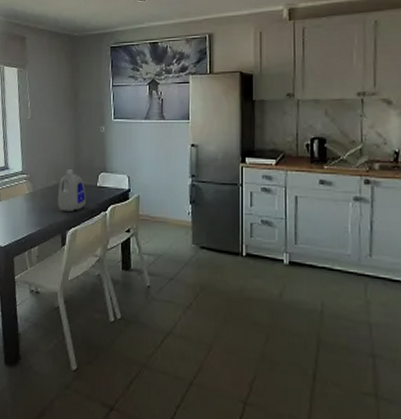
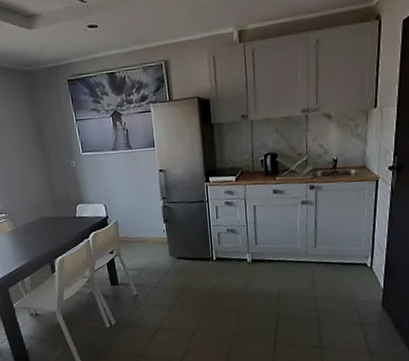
bottle: present [57,169,87,211] -> none [39,204,69,243]

